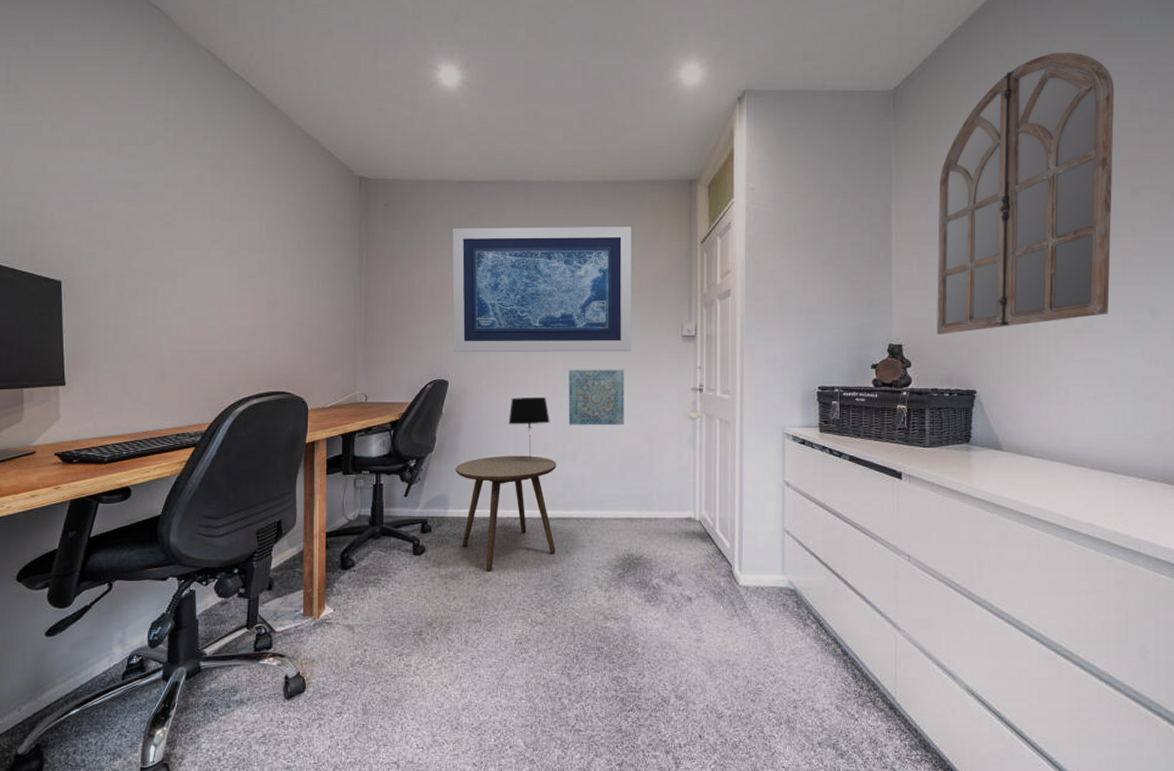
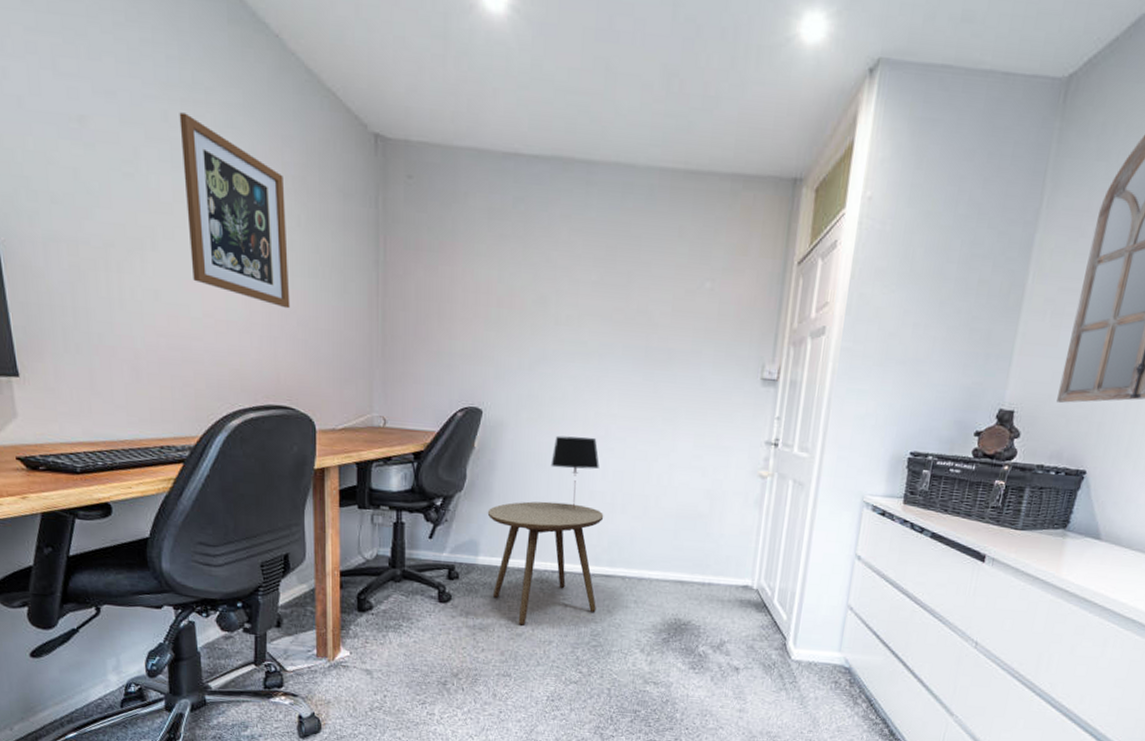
wall art: none [210,175,290,313] -> present [179,112,291,309]
wall art: present [452,227,632,353] -> none [489,215,715,393]
wall art: present [568,369,625,426] -> none [620,407,691,478]

